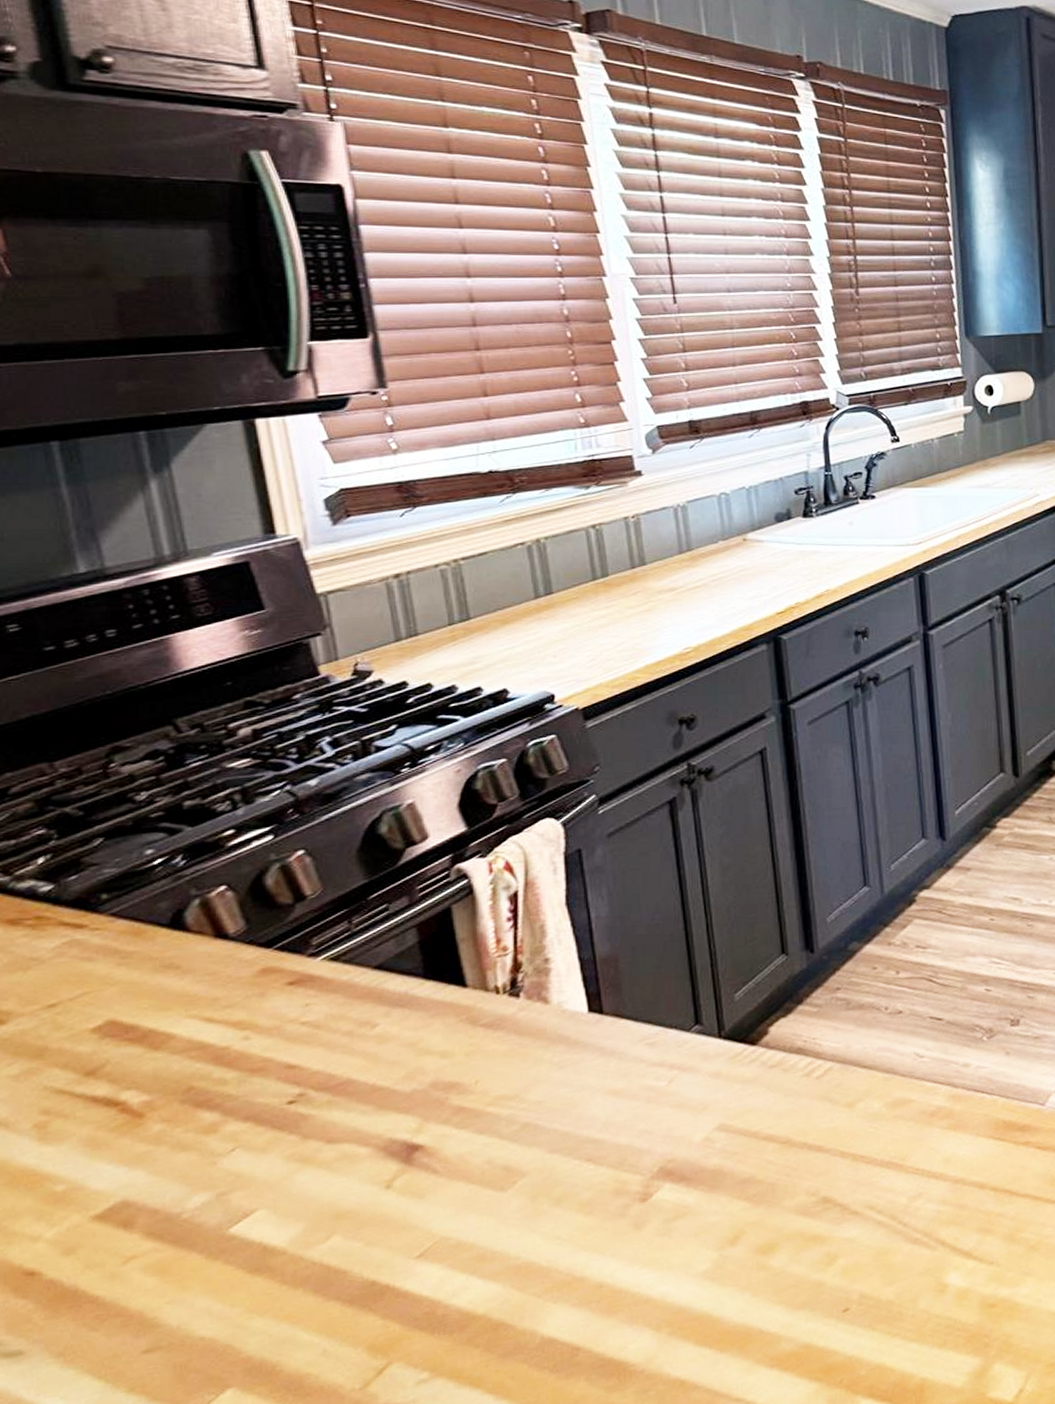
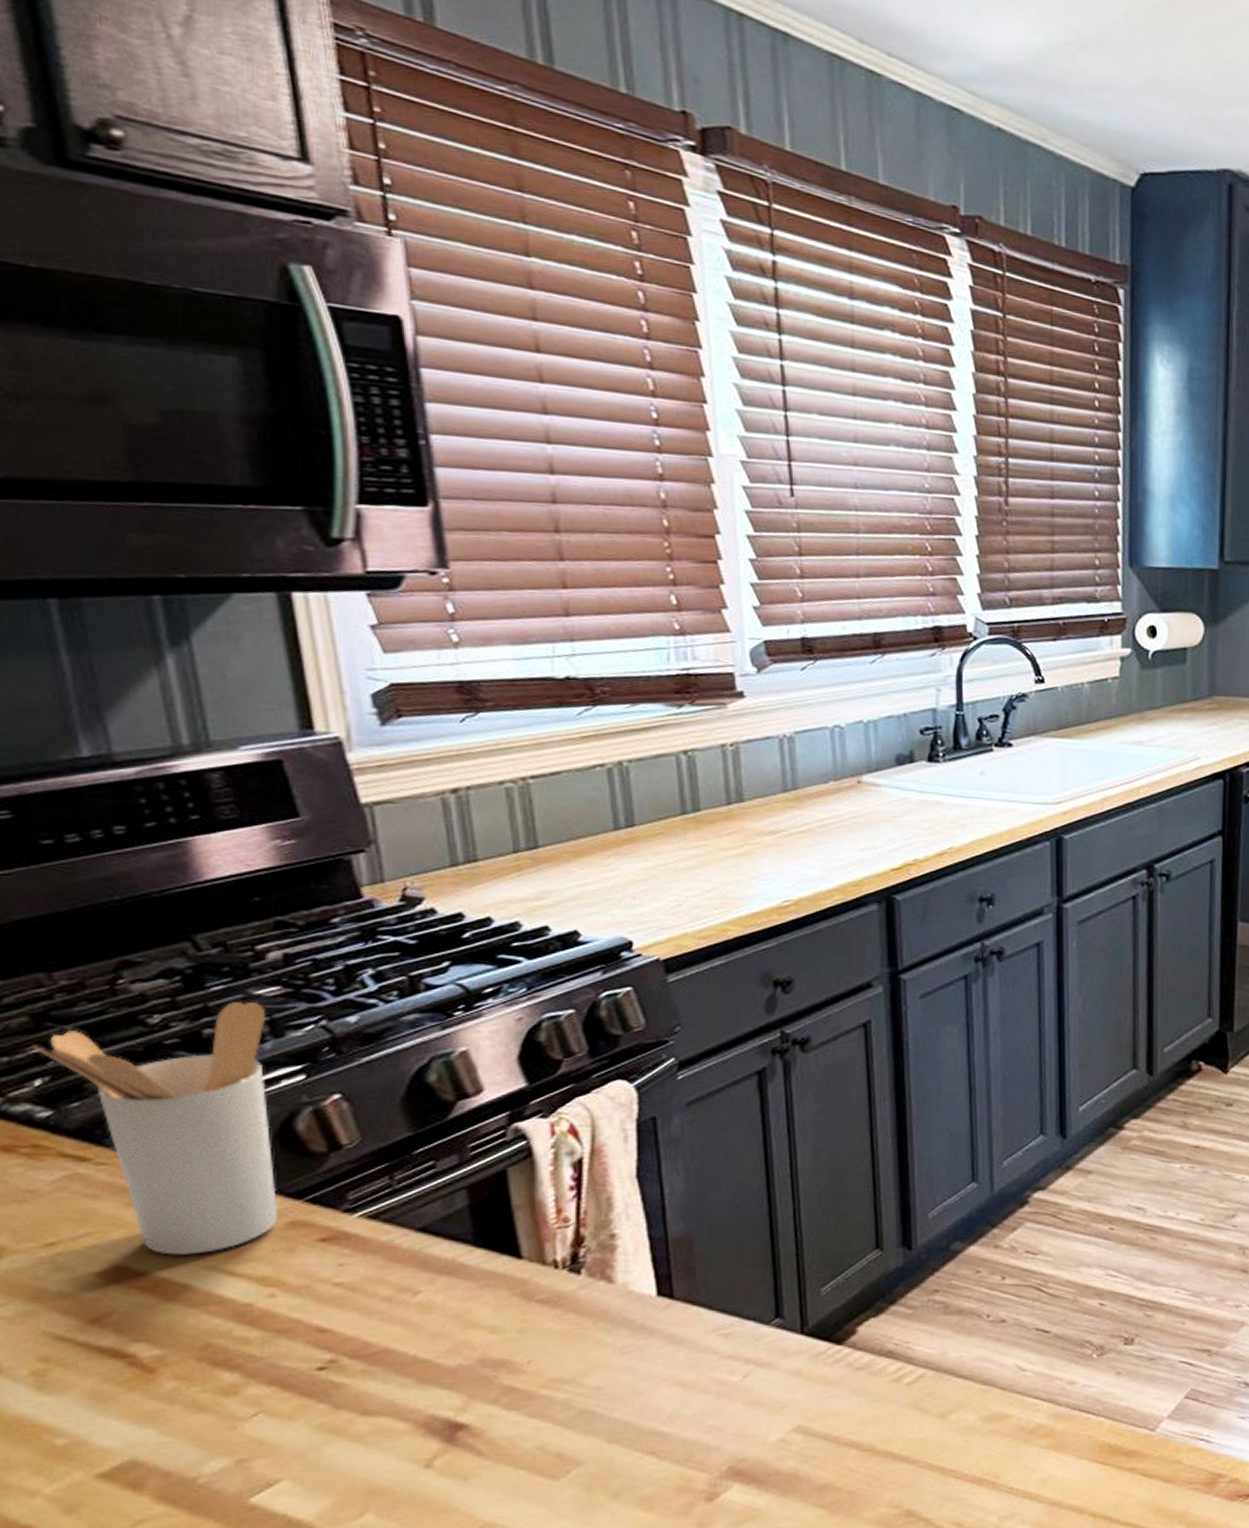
utensil holder: none [35,773,251,1008] -> present [31,1001,278,1255]

